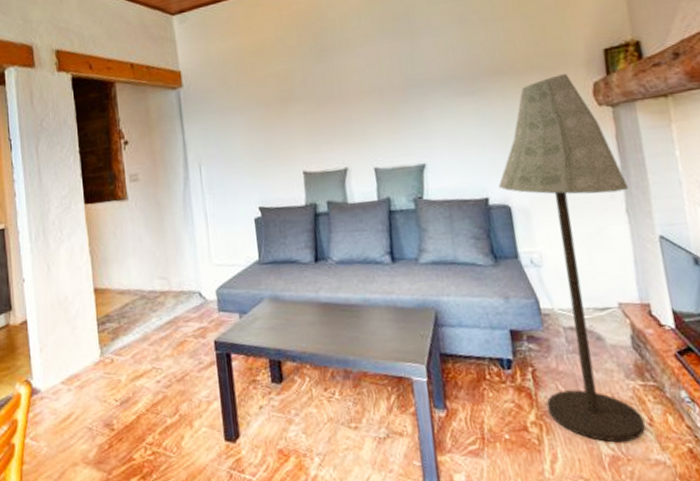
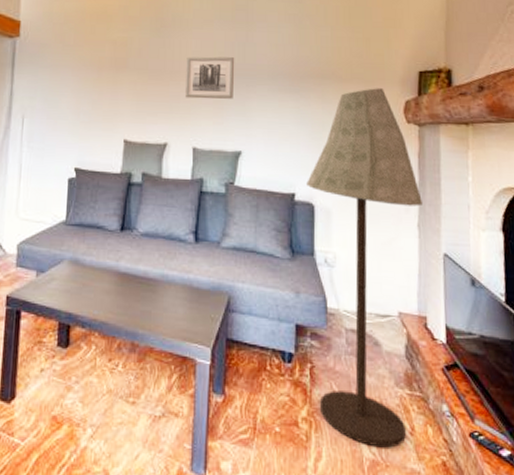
wall art: none [353,69,408,120] -> present [186,57,235,99]

